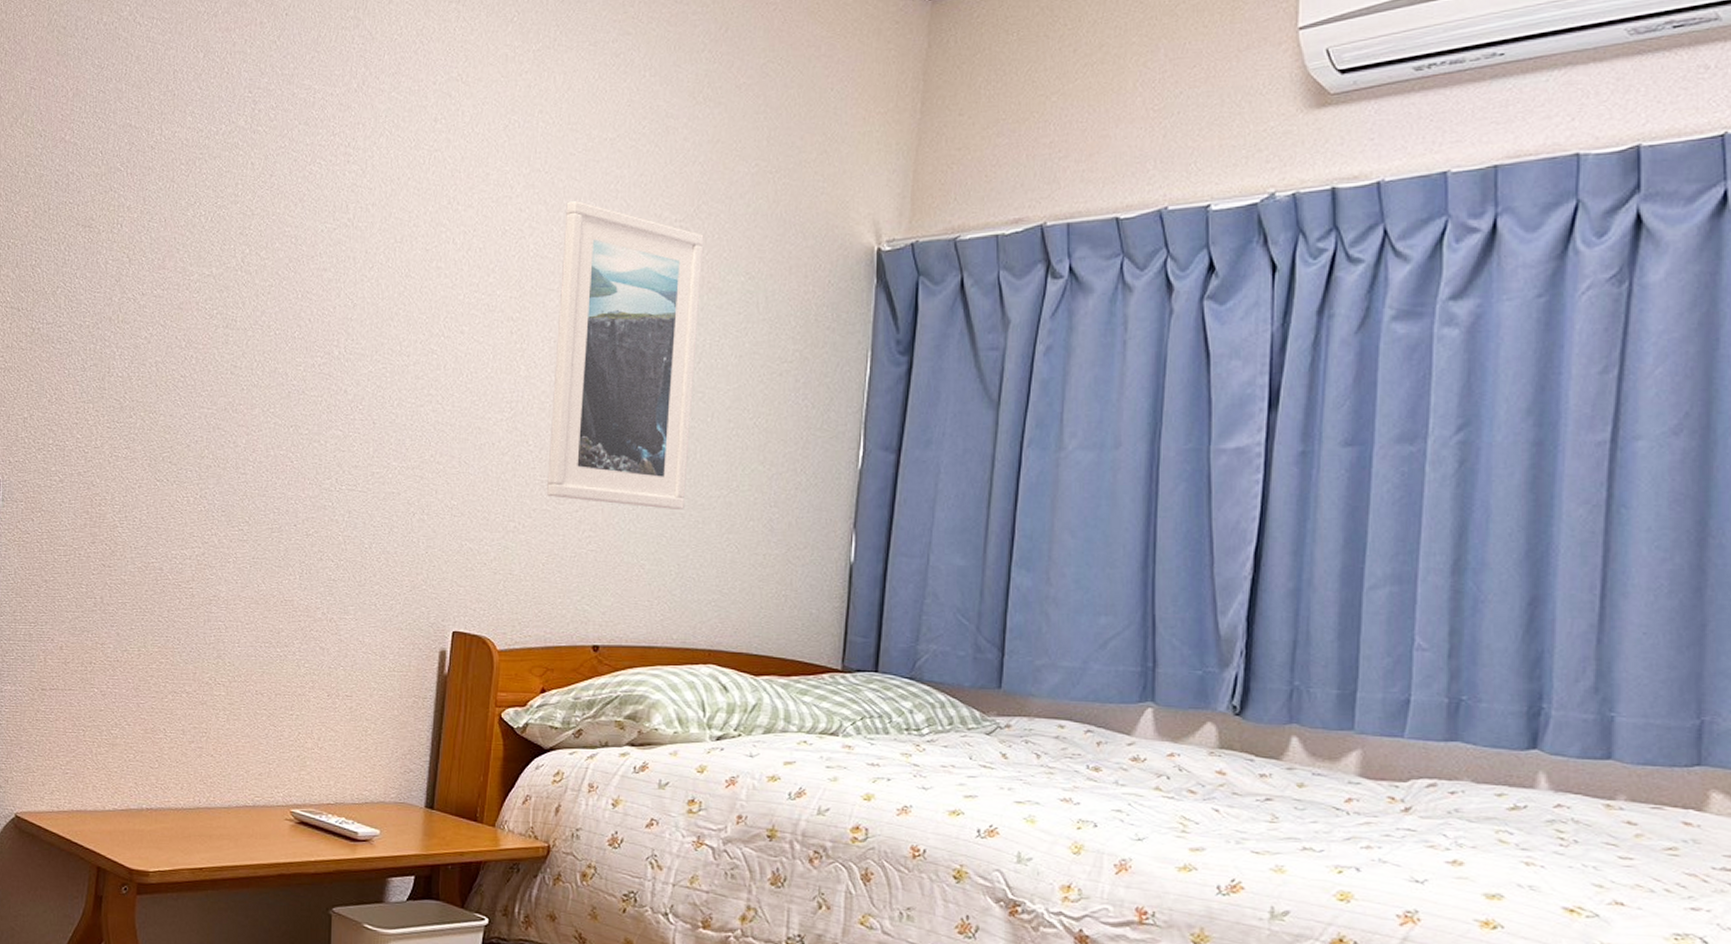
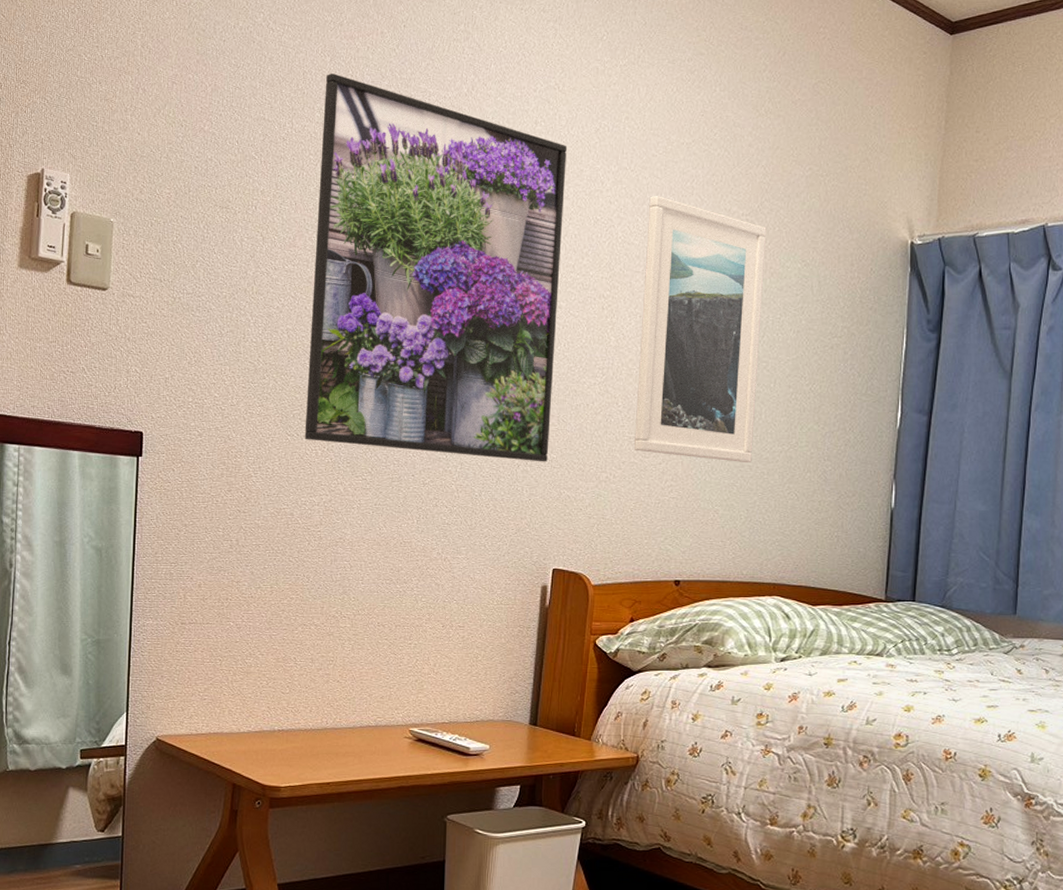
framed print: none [175,71,472,510] -> present [304,73,568,462]

